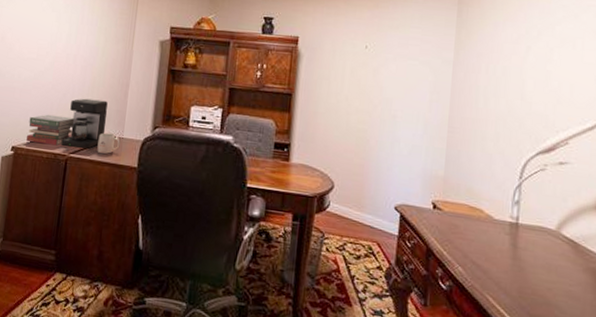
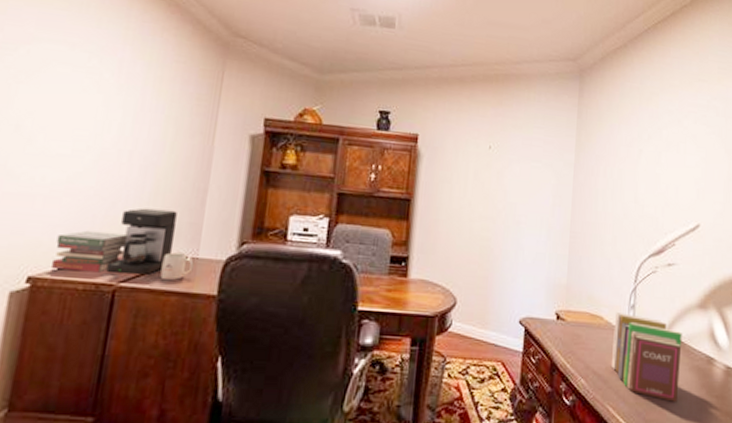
books: none [491,207,575,302] -> present [610,313,682,402]

